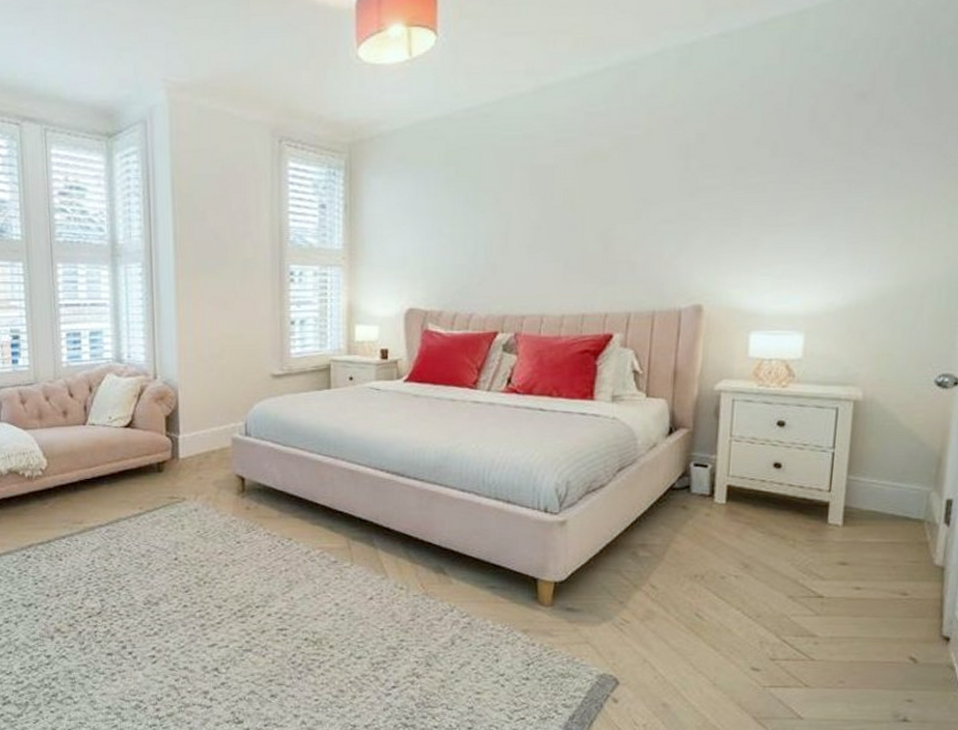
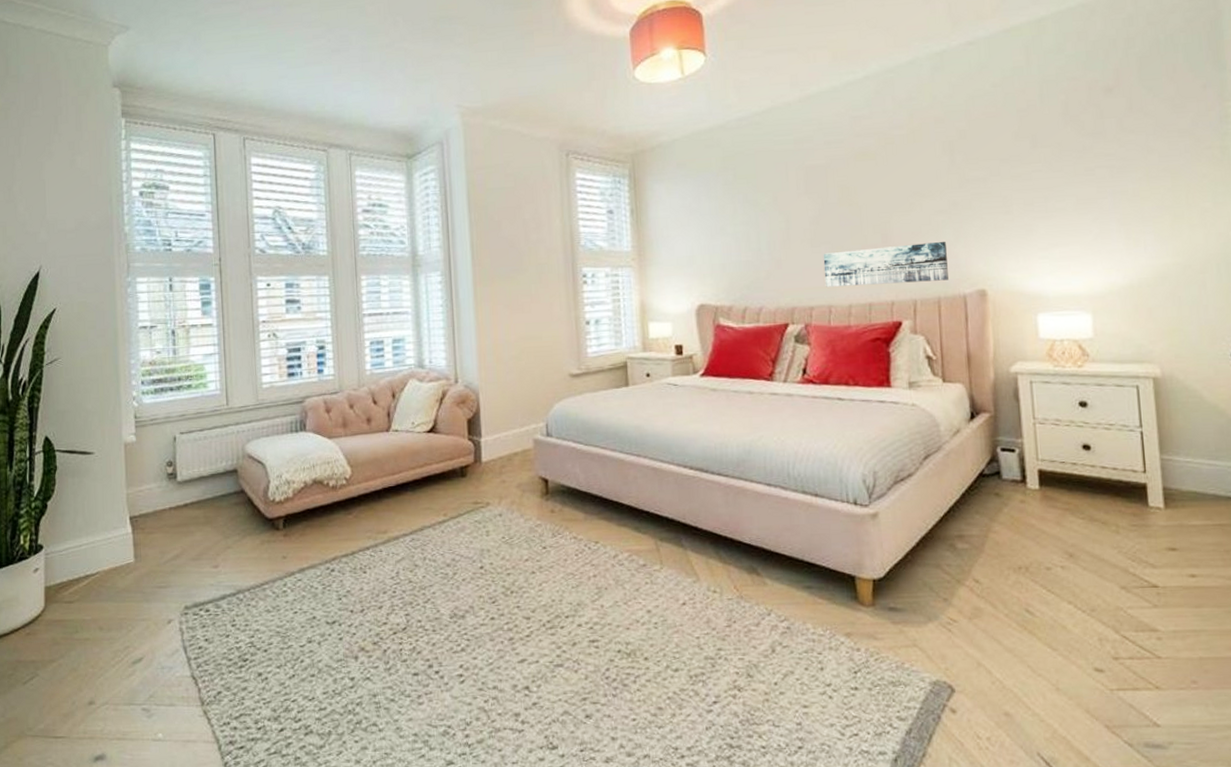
wall art: none [539,252,668,296] -> present [823,241,949,287]

